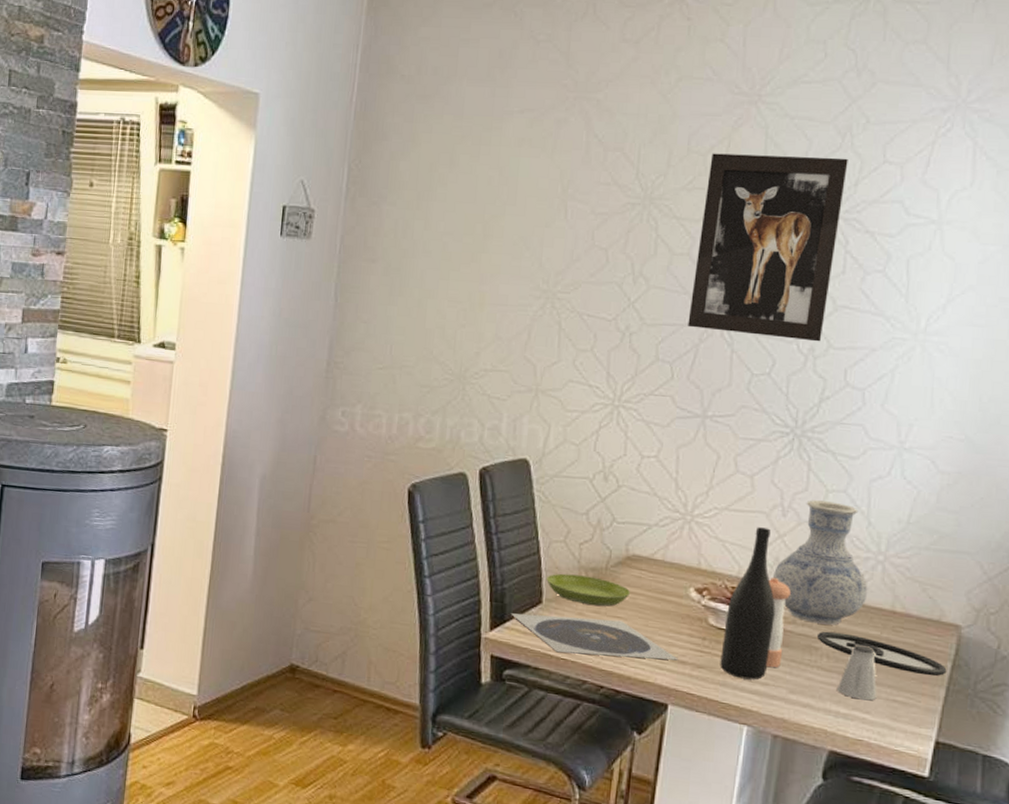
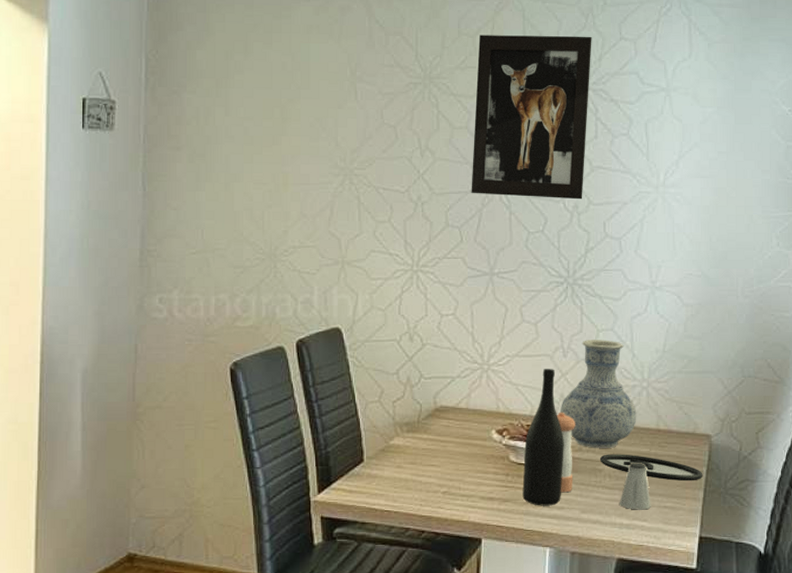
plate: present [511,613,678,661] -> none [336,468,487,506]
saucer: present [546,573,631,606] -> none [366,431,442,457]

